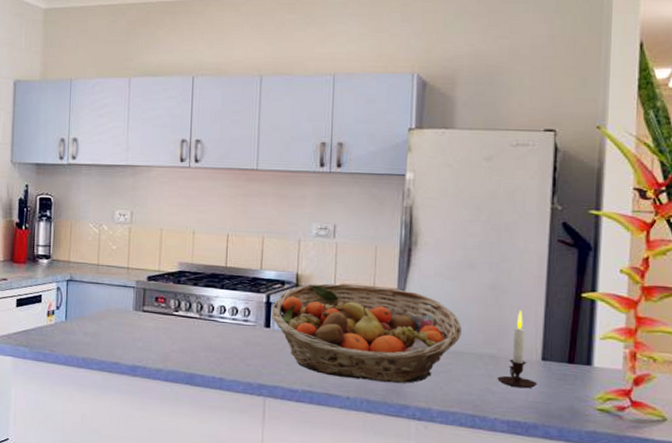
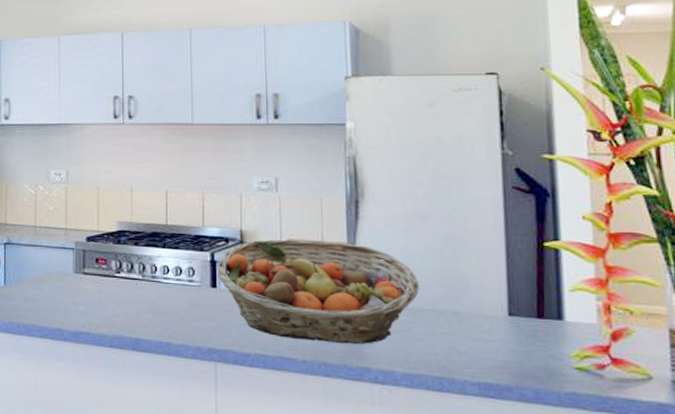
candle: present [497,310,538,389] -> none [462,262,507,347]

